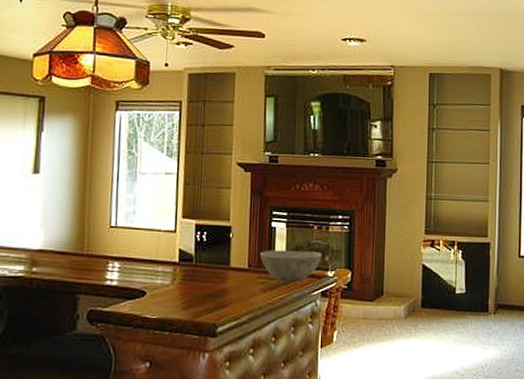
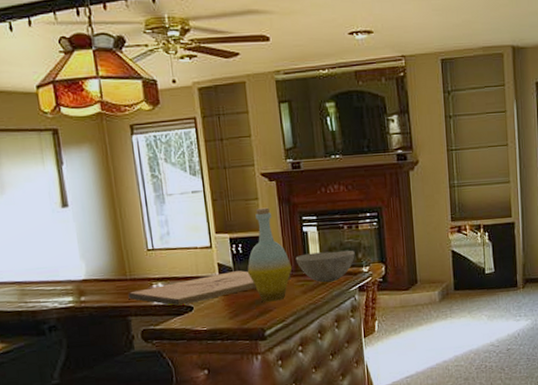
cutting board: none [81,259,252,289] -> present [128,270,291,306]
bottle: none [208,197,255,297] -> present [247,207,293,302]

